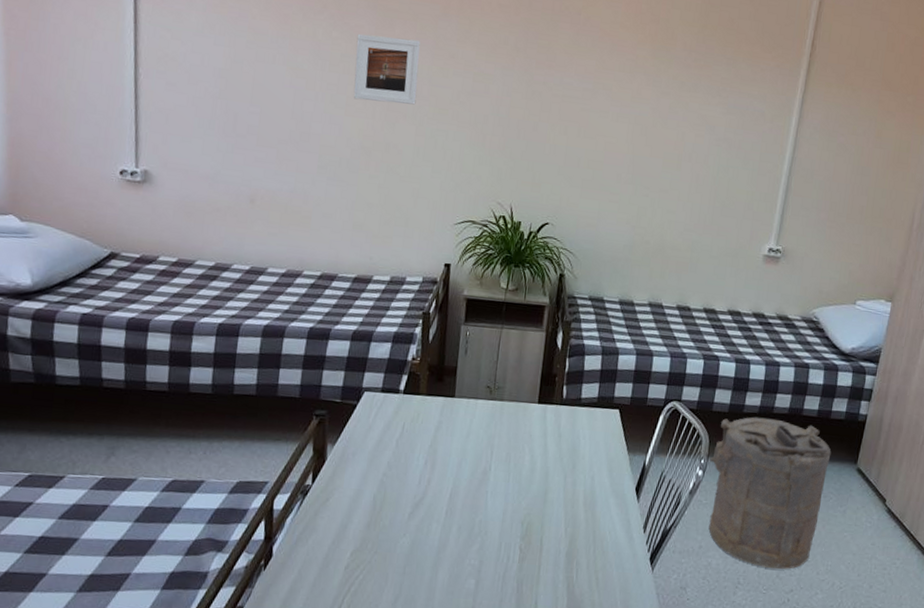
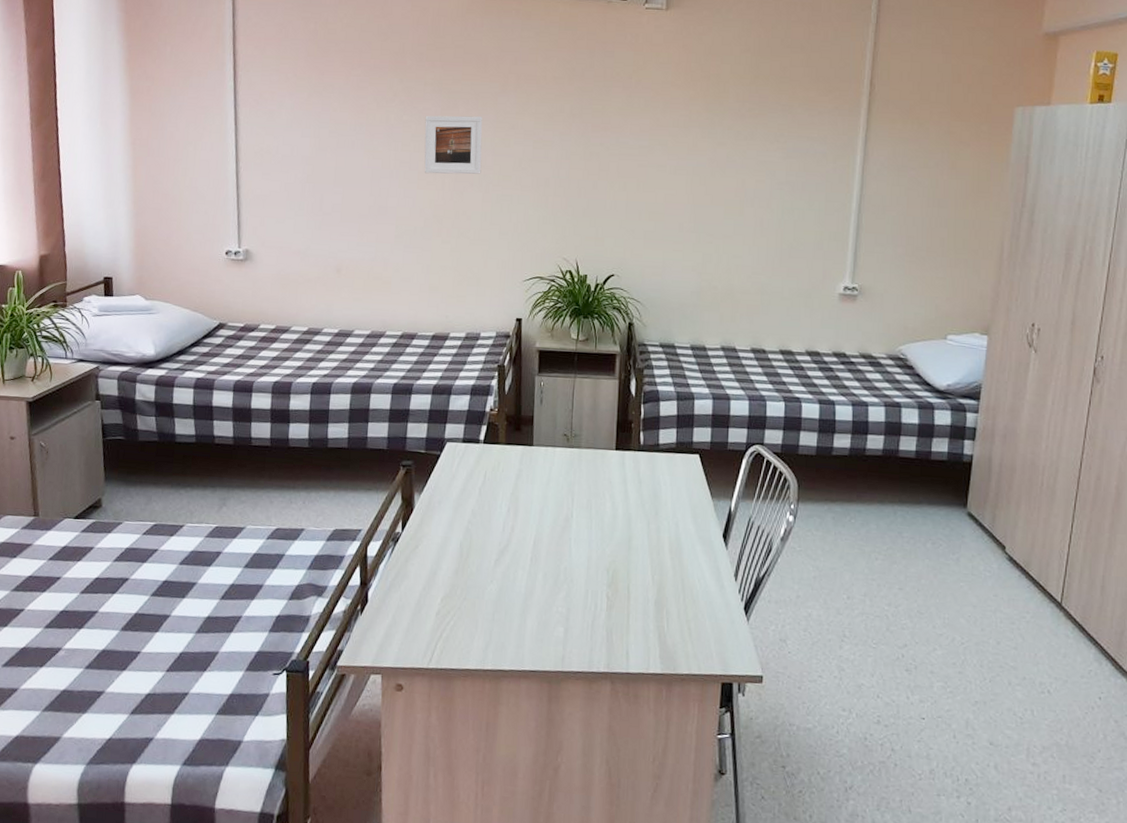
laundry hamper: present [709,417,831,570] -> none [800,459,936,622]

